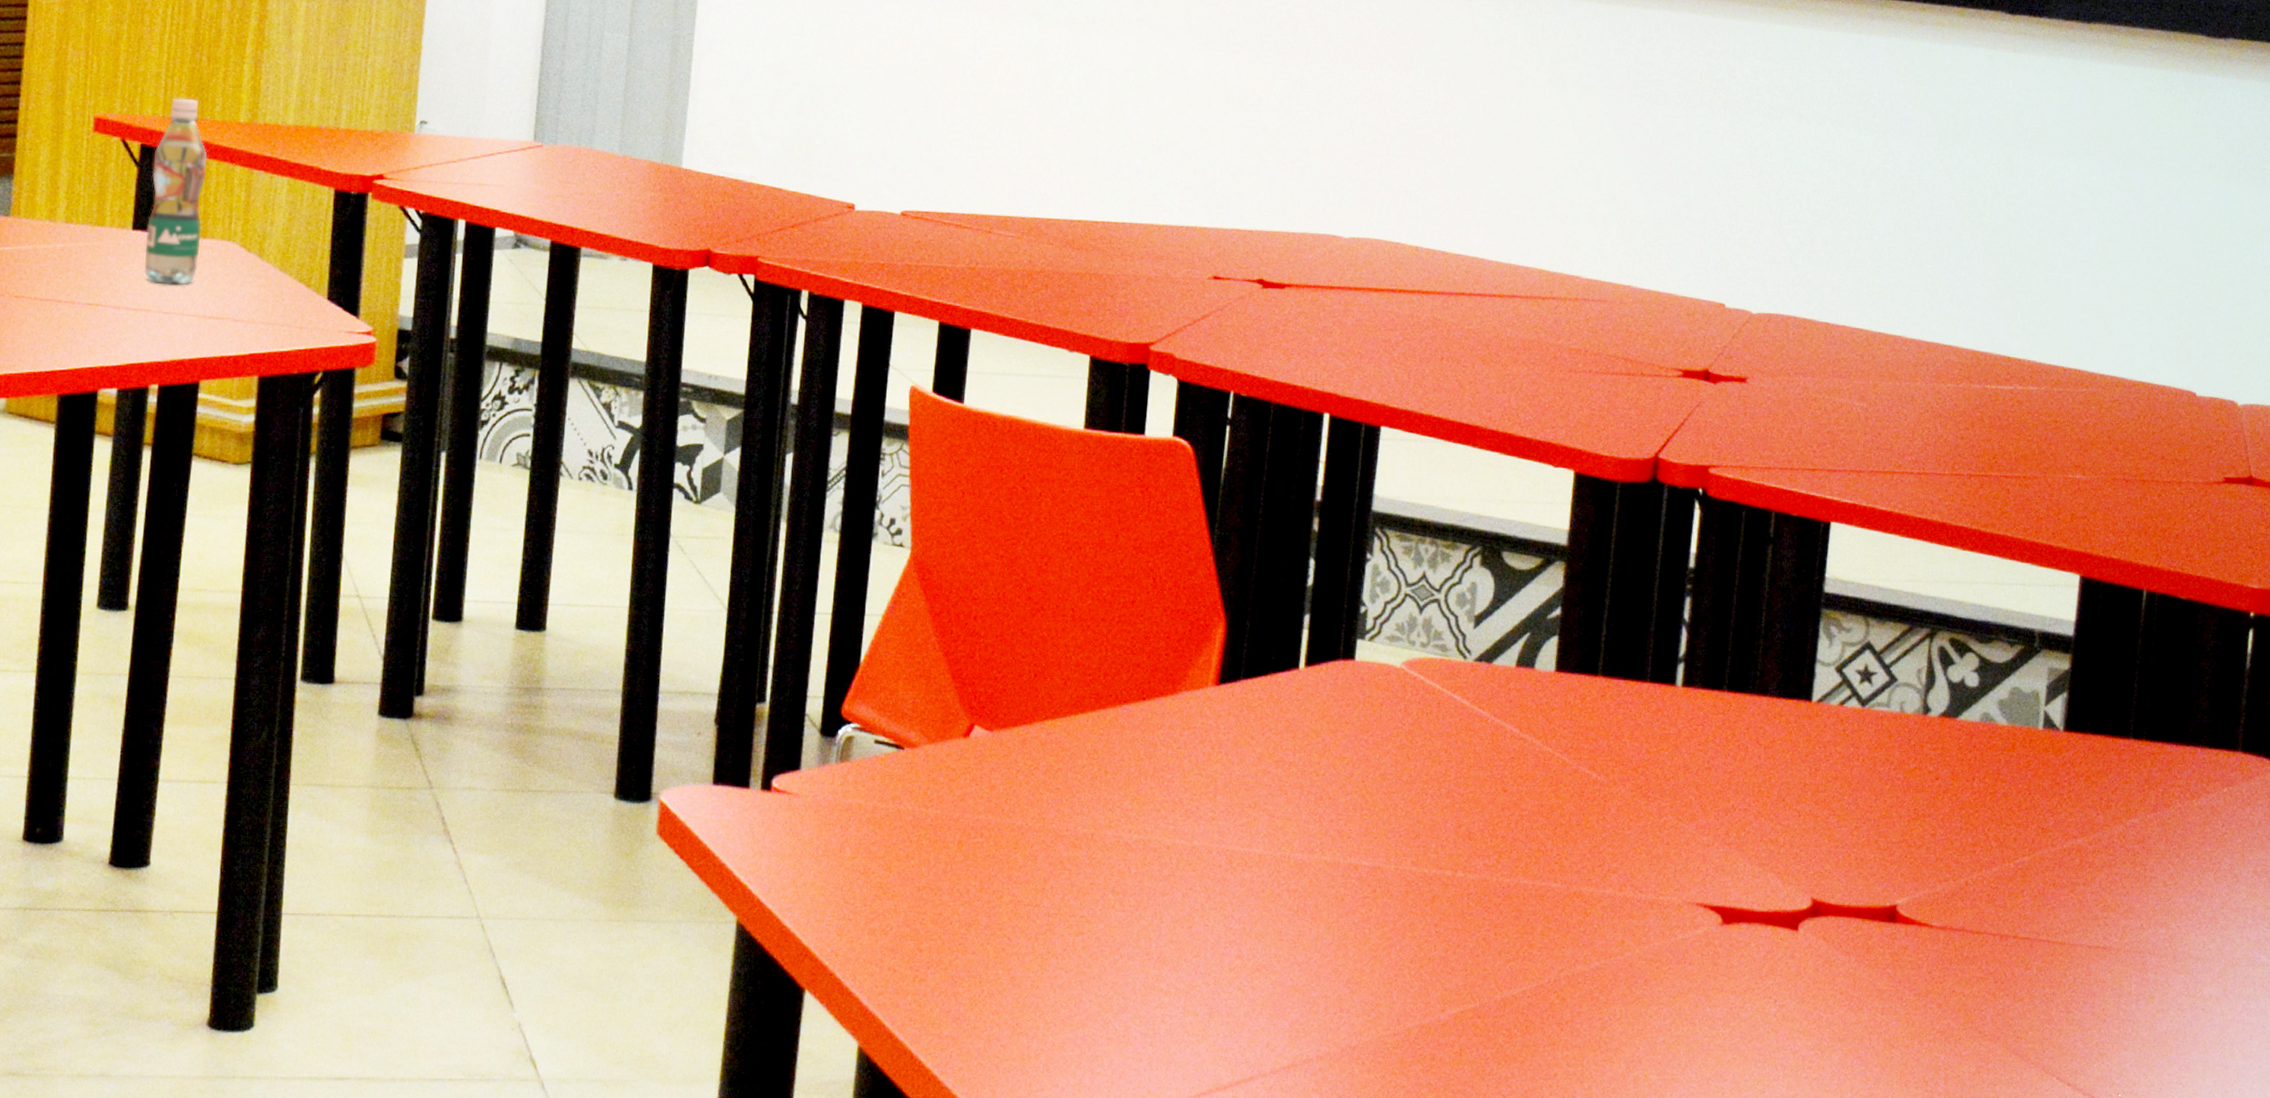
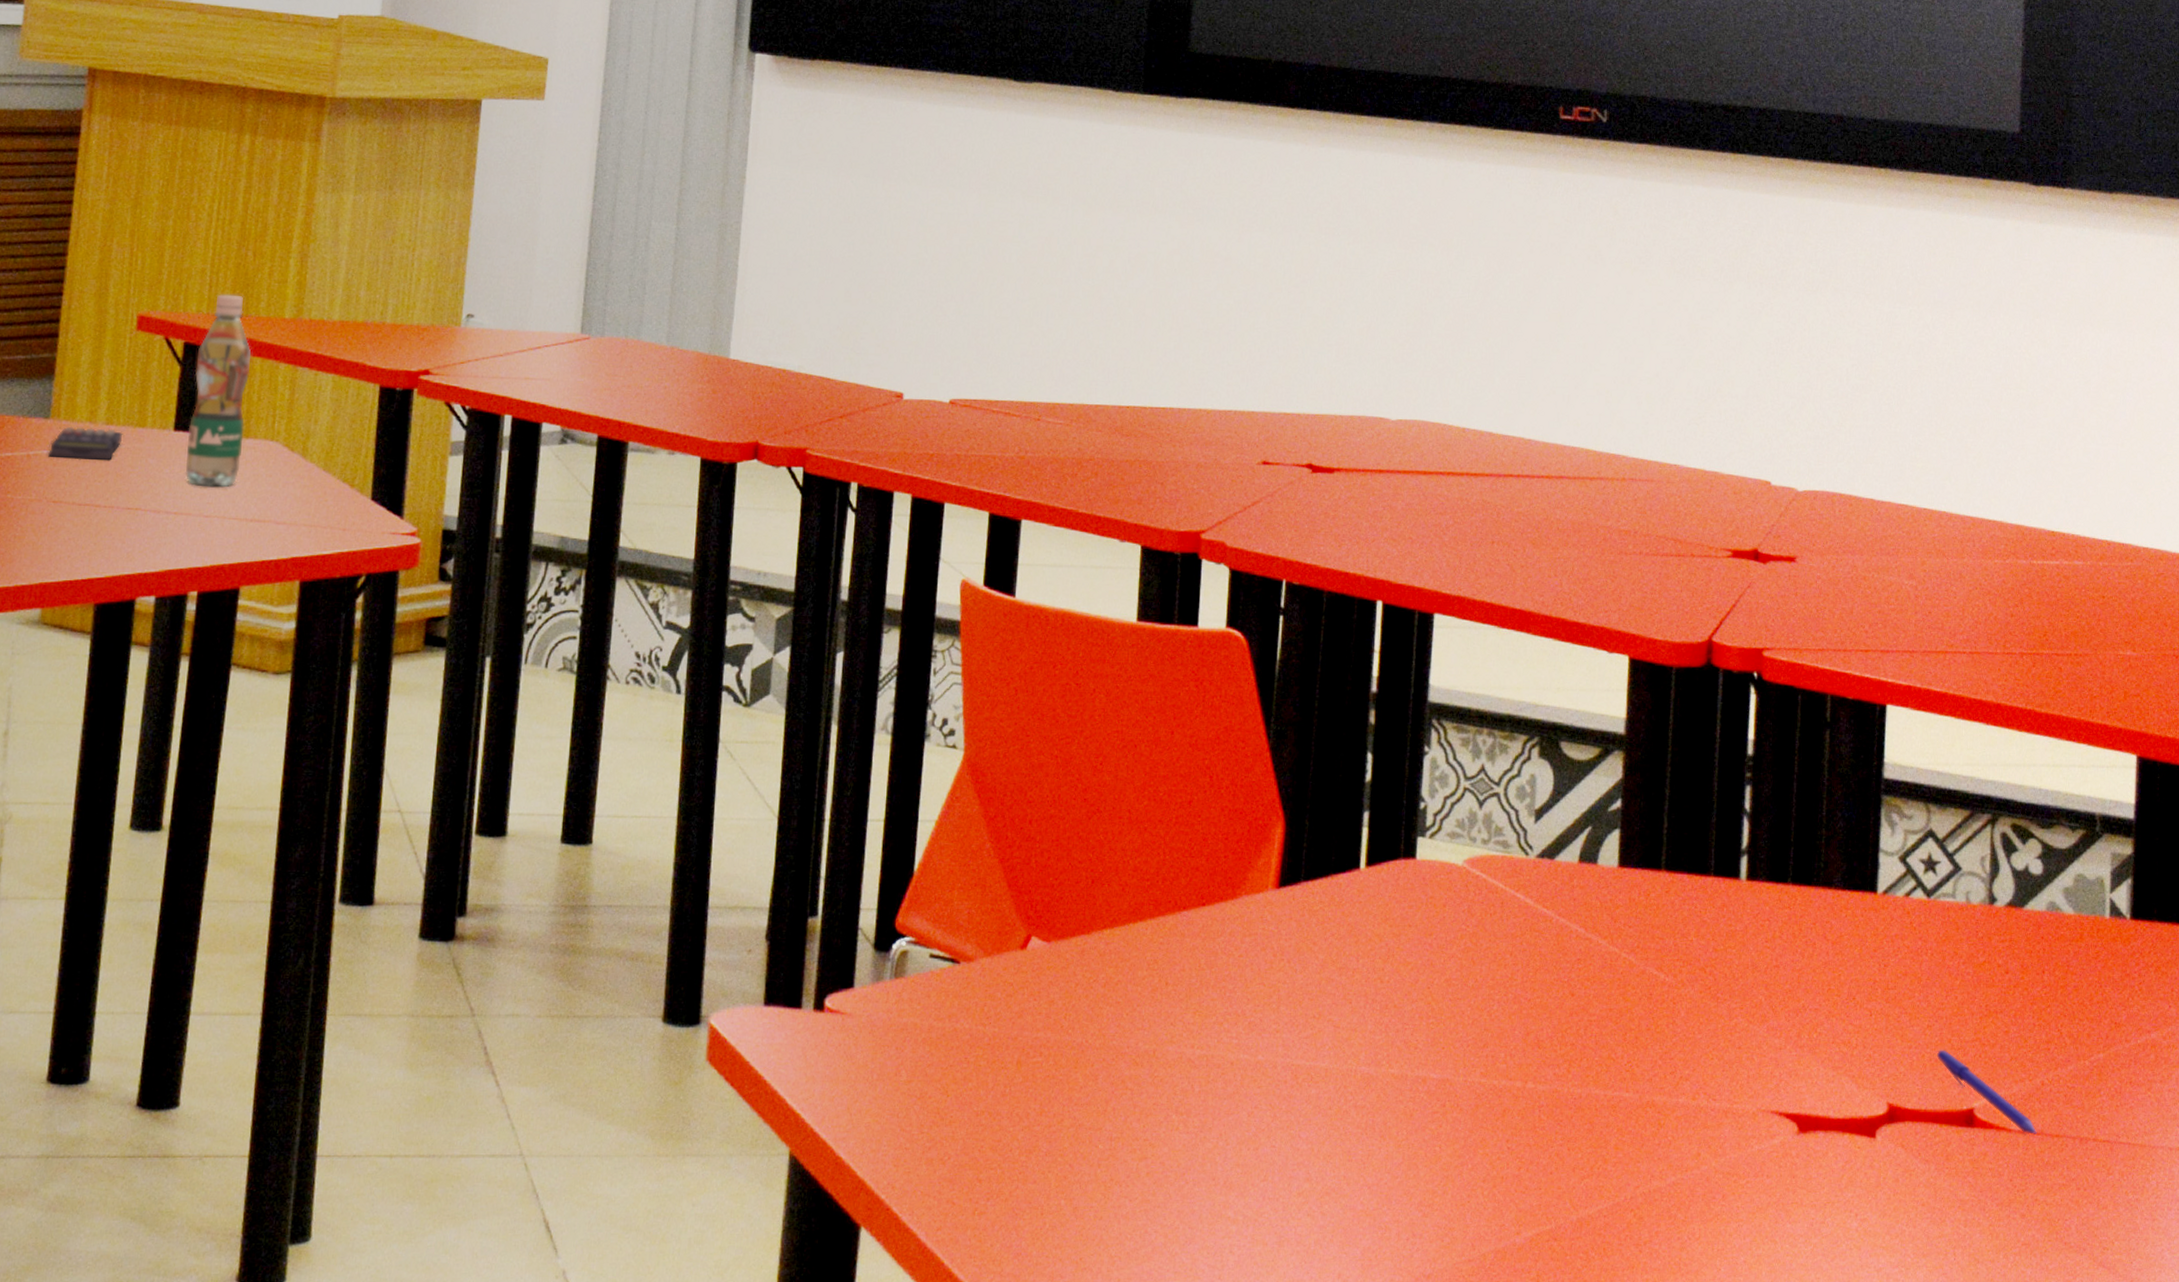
calculator: none [9,224,83,258] -> present [48,426,123,461]
pen: none [1863,850,1958,931] -> present [1937,1050,2037,1134]

